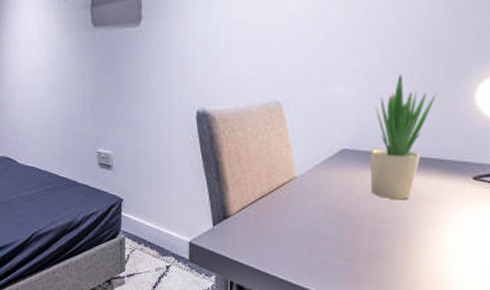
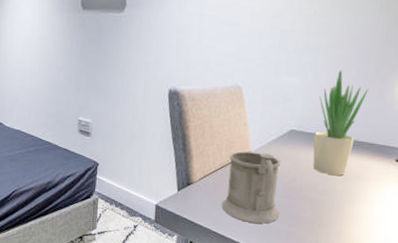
mug: none [264,177,332,259] -> present [221,151,280,224]

